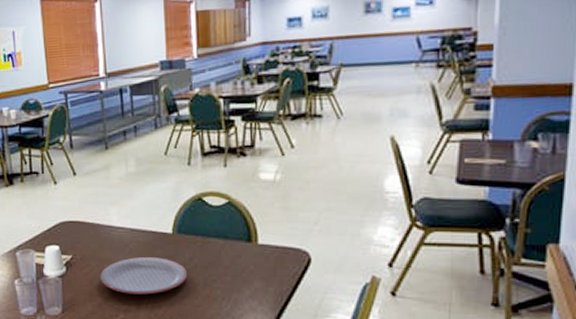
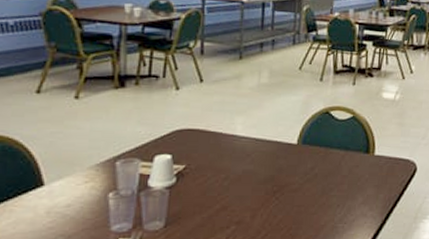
plate: present [100,257,187,295] -> none [215,167,307,205]

